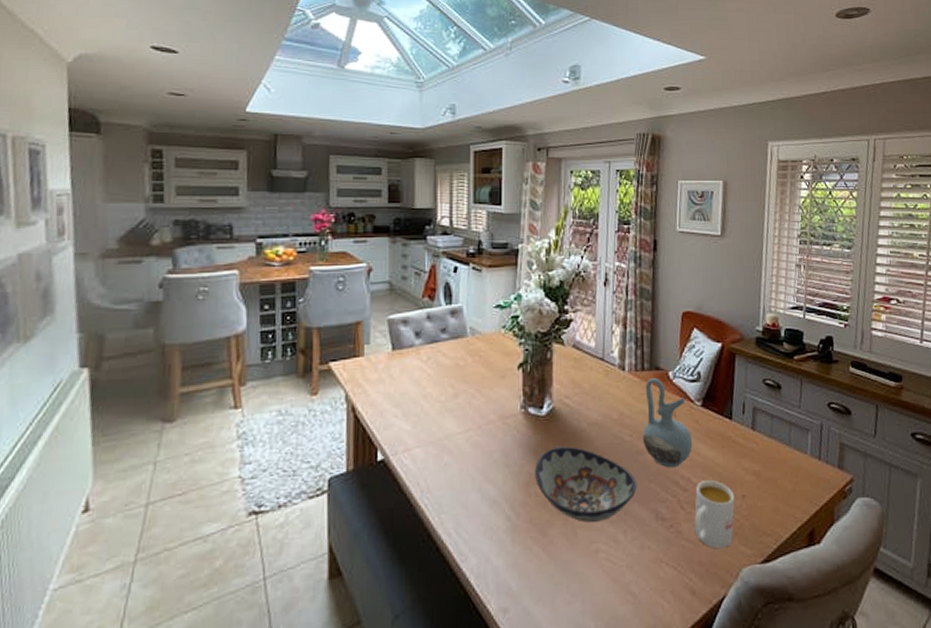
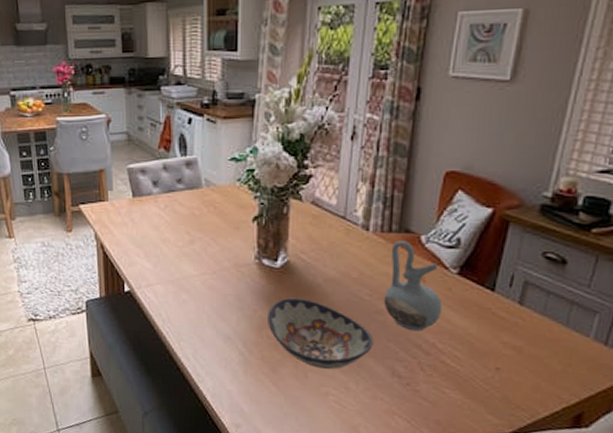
mug: present [694,480,735,549] -> none [434,348,486,414]

